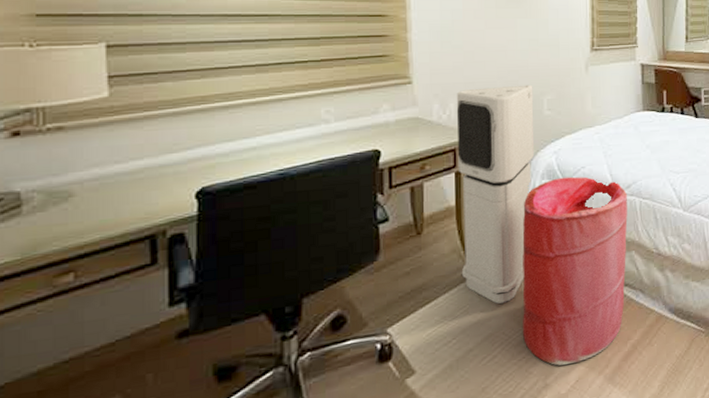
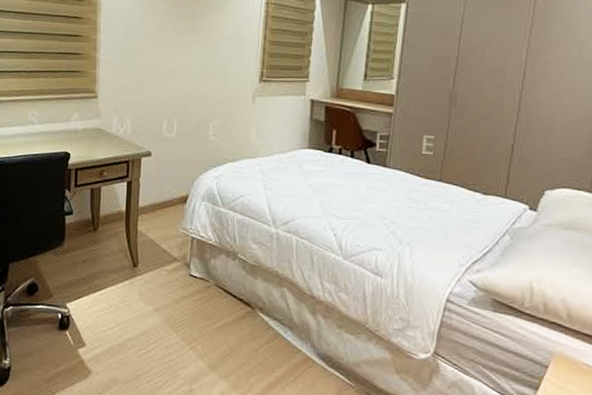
air purifier: present [456,84,535,304] -> none [126,108,201,307]
laundry hamper: present [522,176,628,366] -> none [174,202,284,379]

